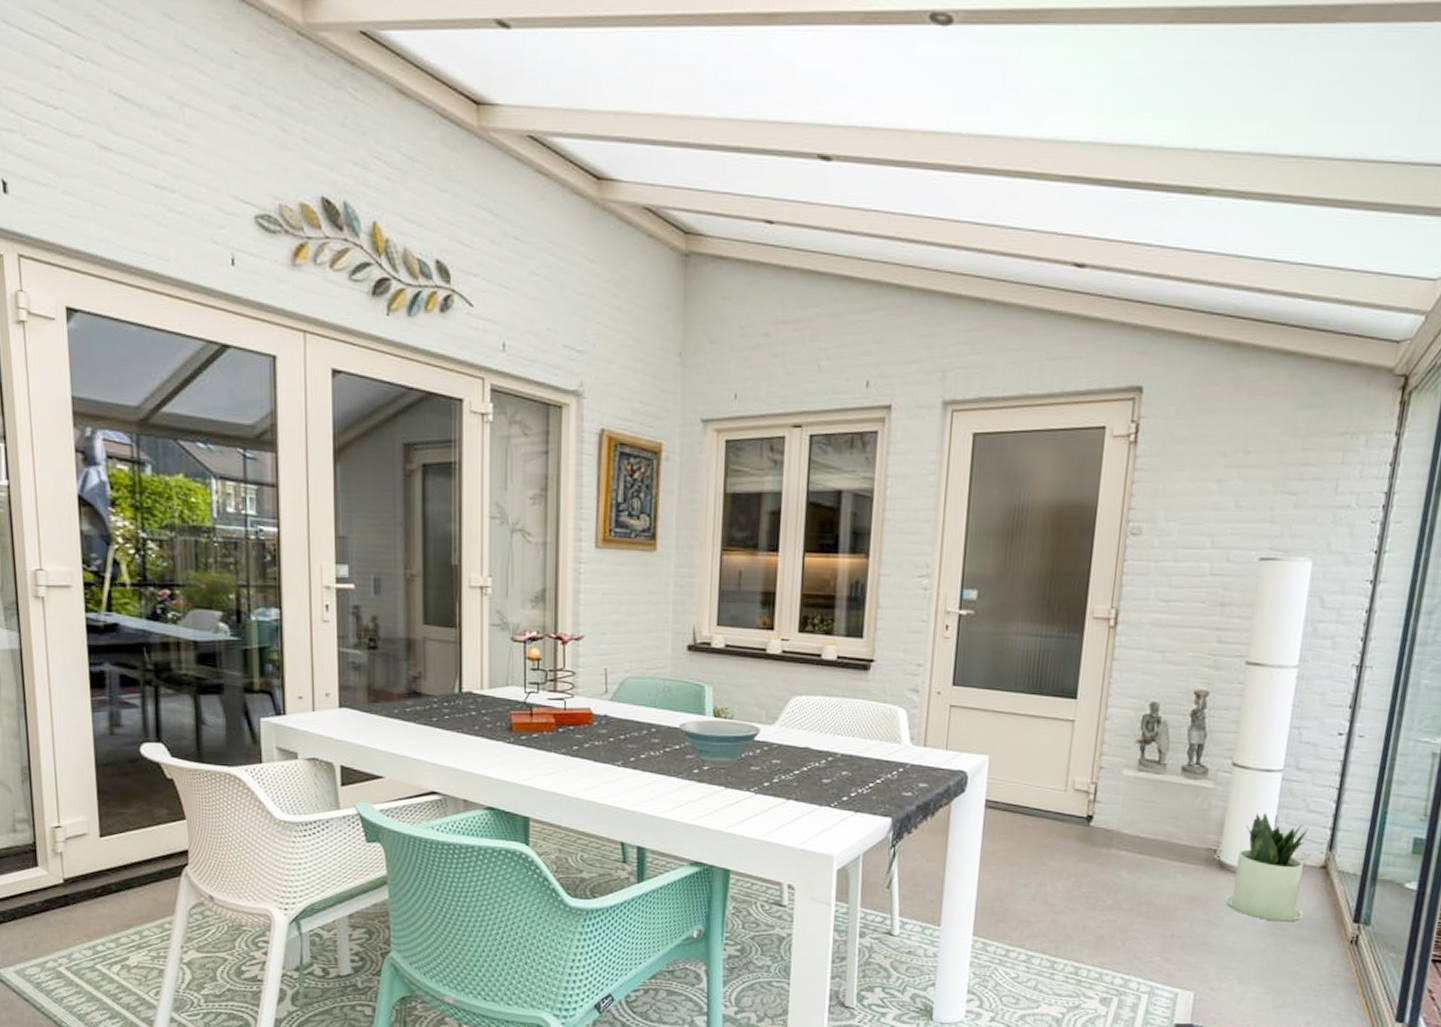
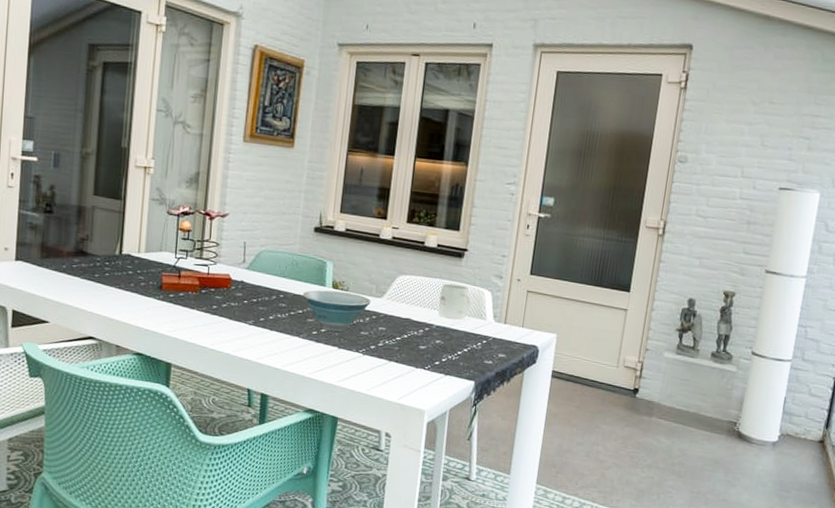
mug: none [842,702,882,746] -> present [437,283,471,321]
planter: present [1225,813,1309,923] -> none [742,394,810,486]

